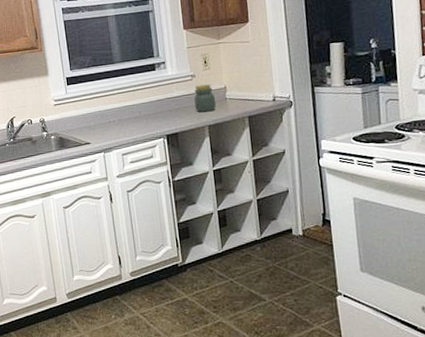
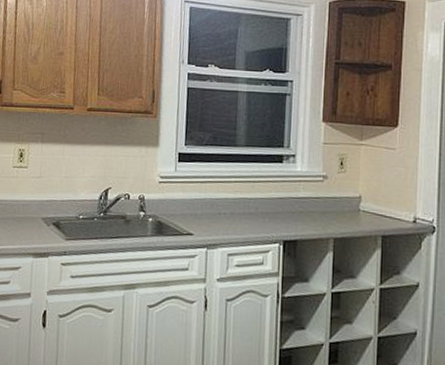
jar: present [193,84,217,112] -> none [321,189,347,222]

